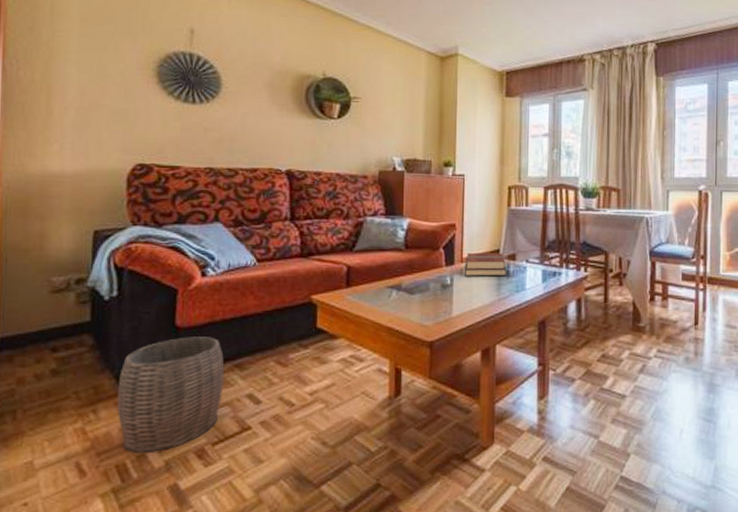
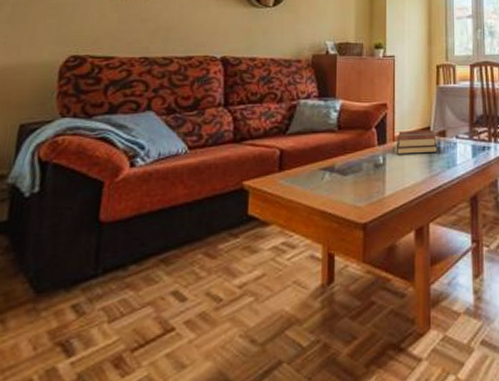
woven basket: present [117,337,225,453] -> none [28,230,149,366]

